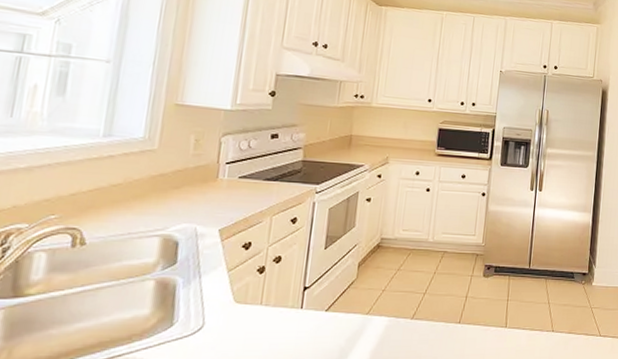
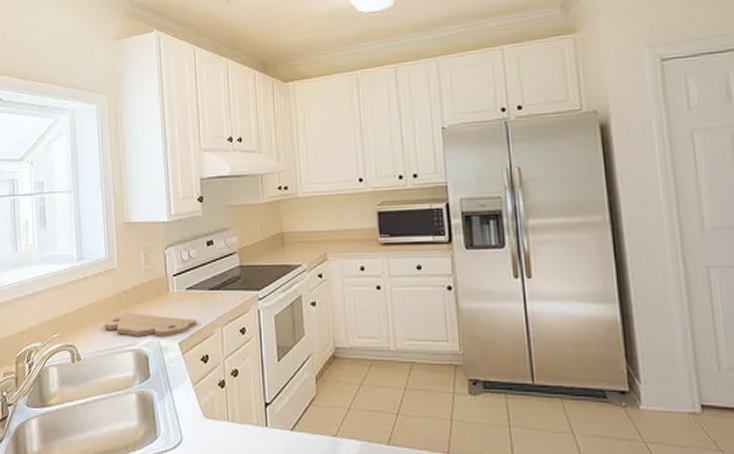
cutting board: none [126,196,245,224] -> present [104,313,197,338]

